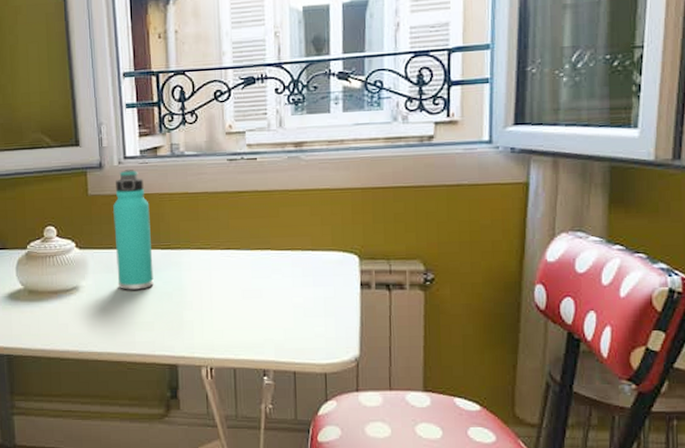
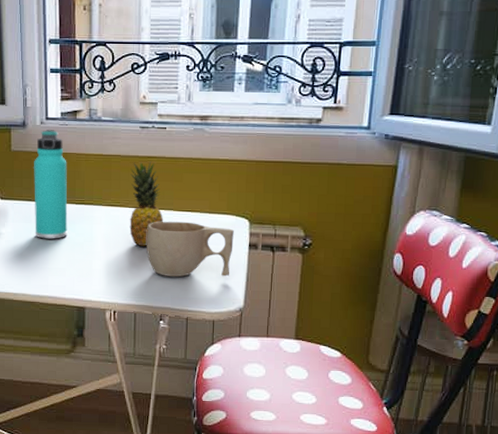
fruit: none [220,197,261,293] -> present [129,161,164,247]
cup: none [241,261,343,325] -> present [146,221,234,277]

